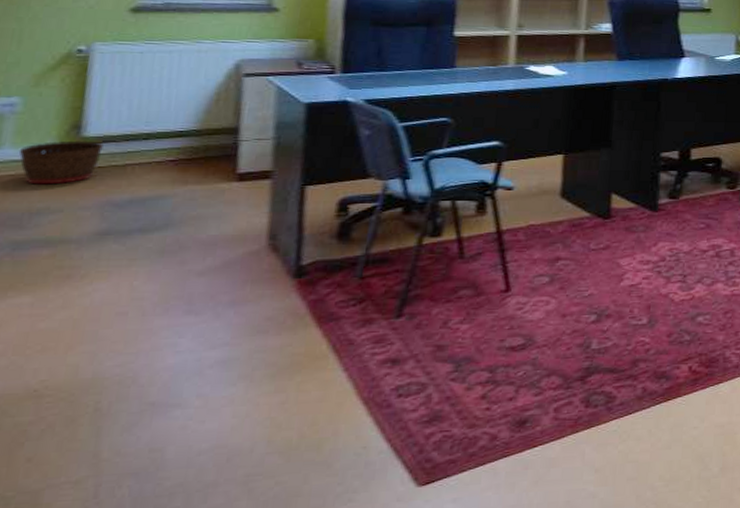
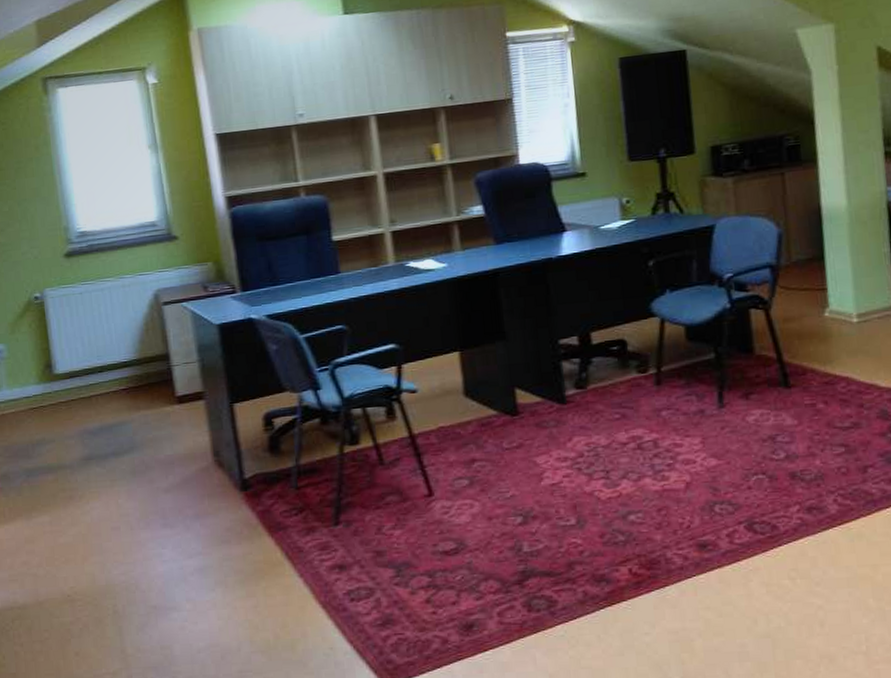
basket: present [18,140,104,185] -> none [13,377,71,420]

